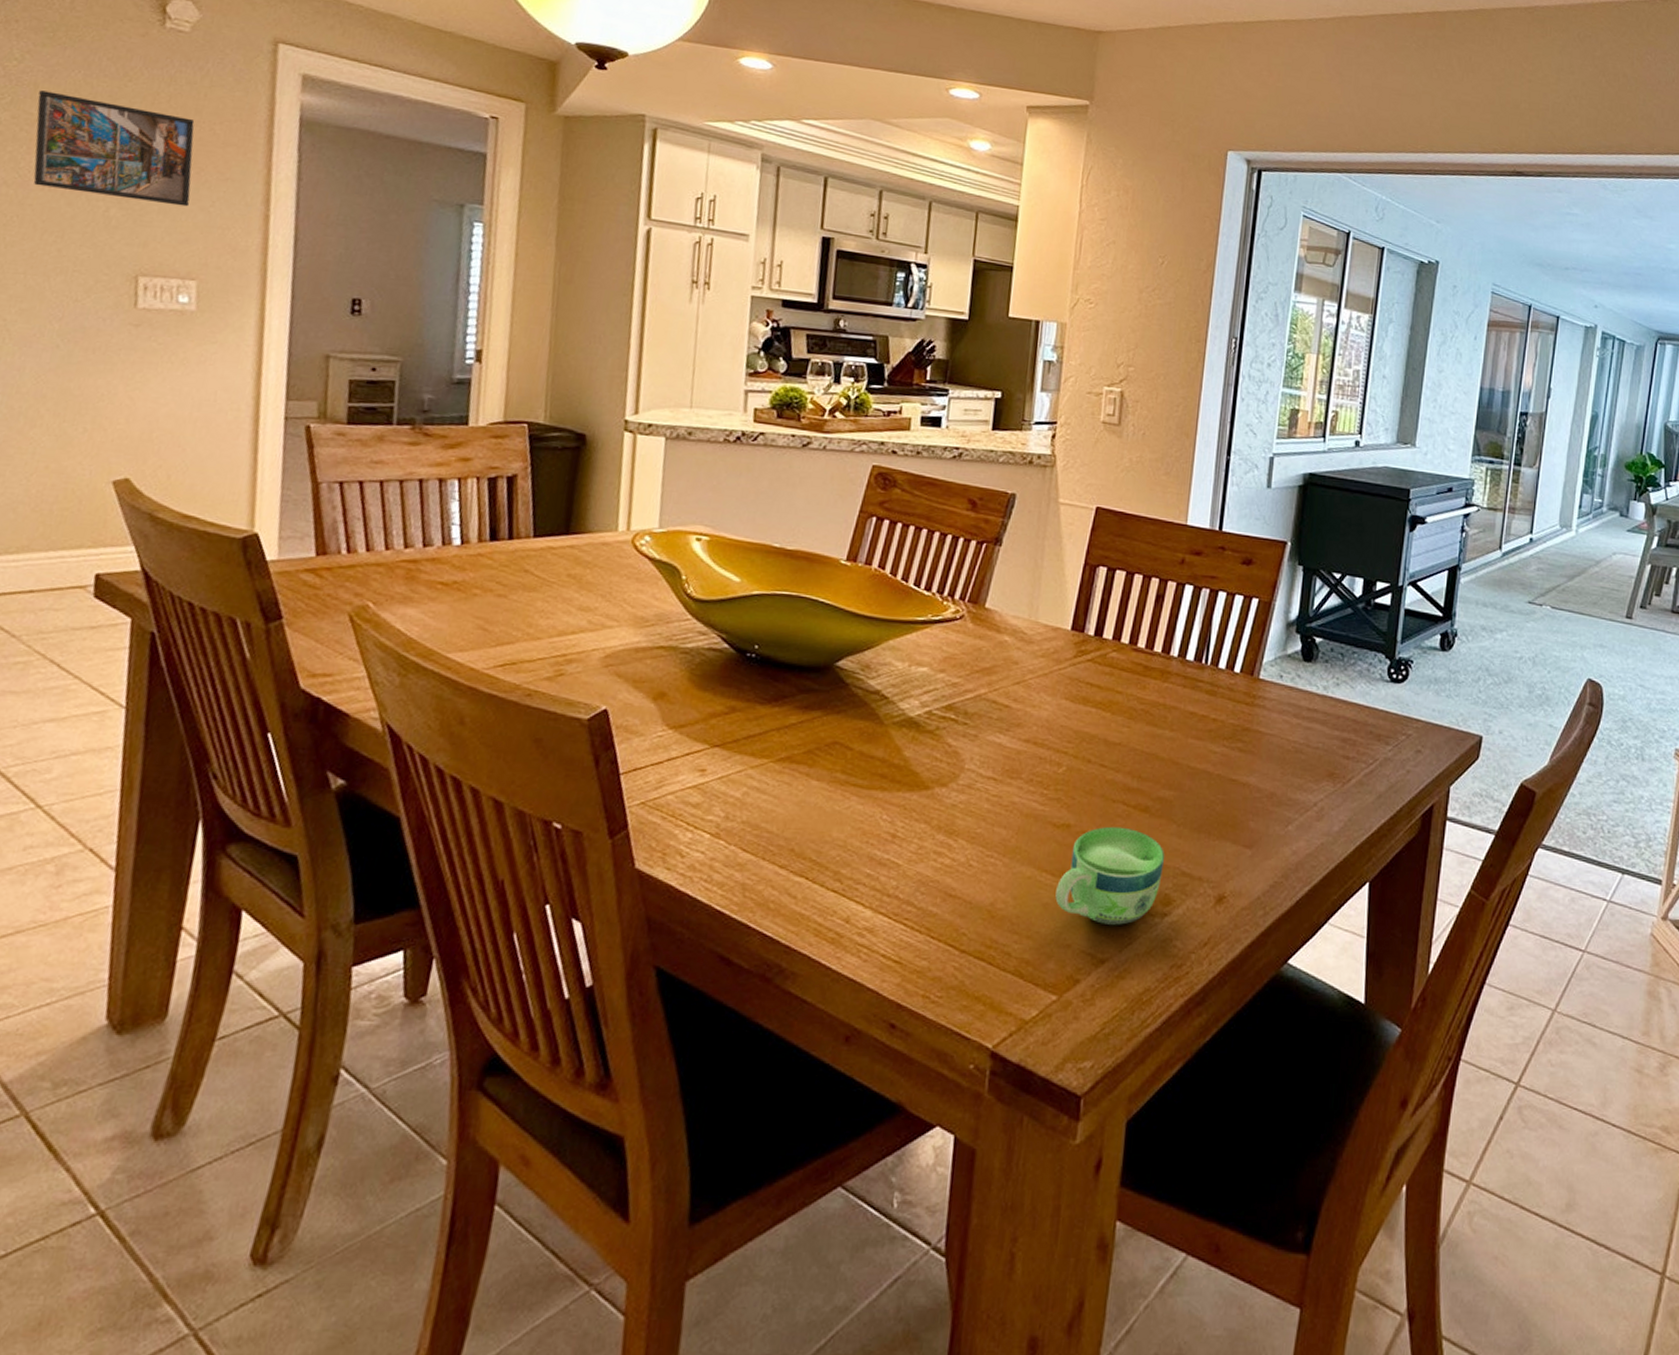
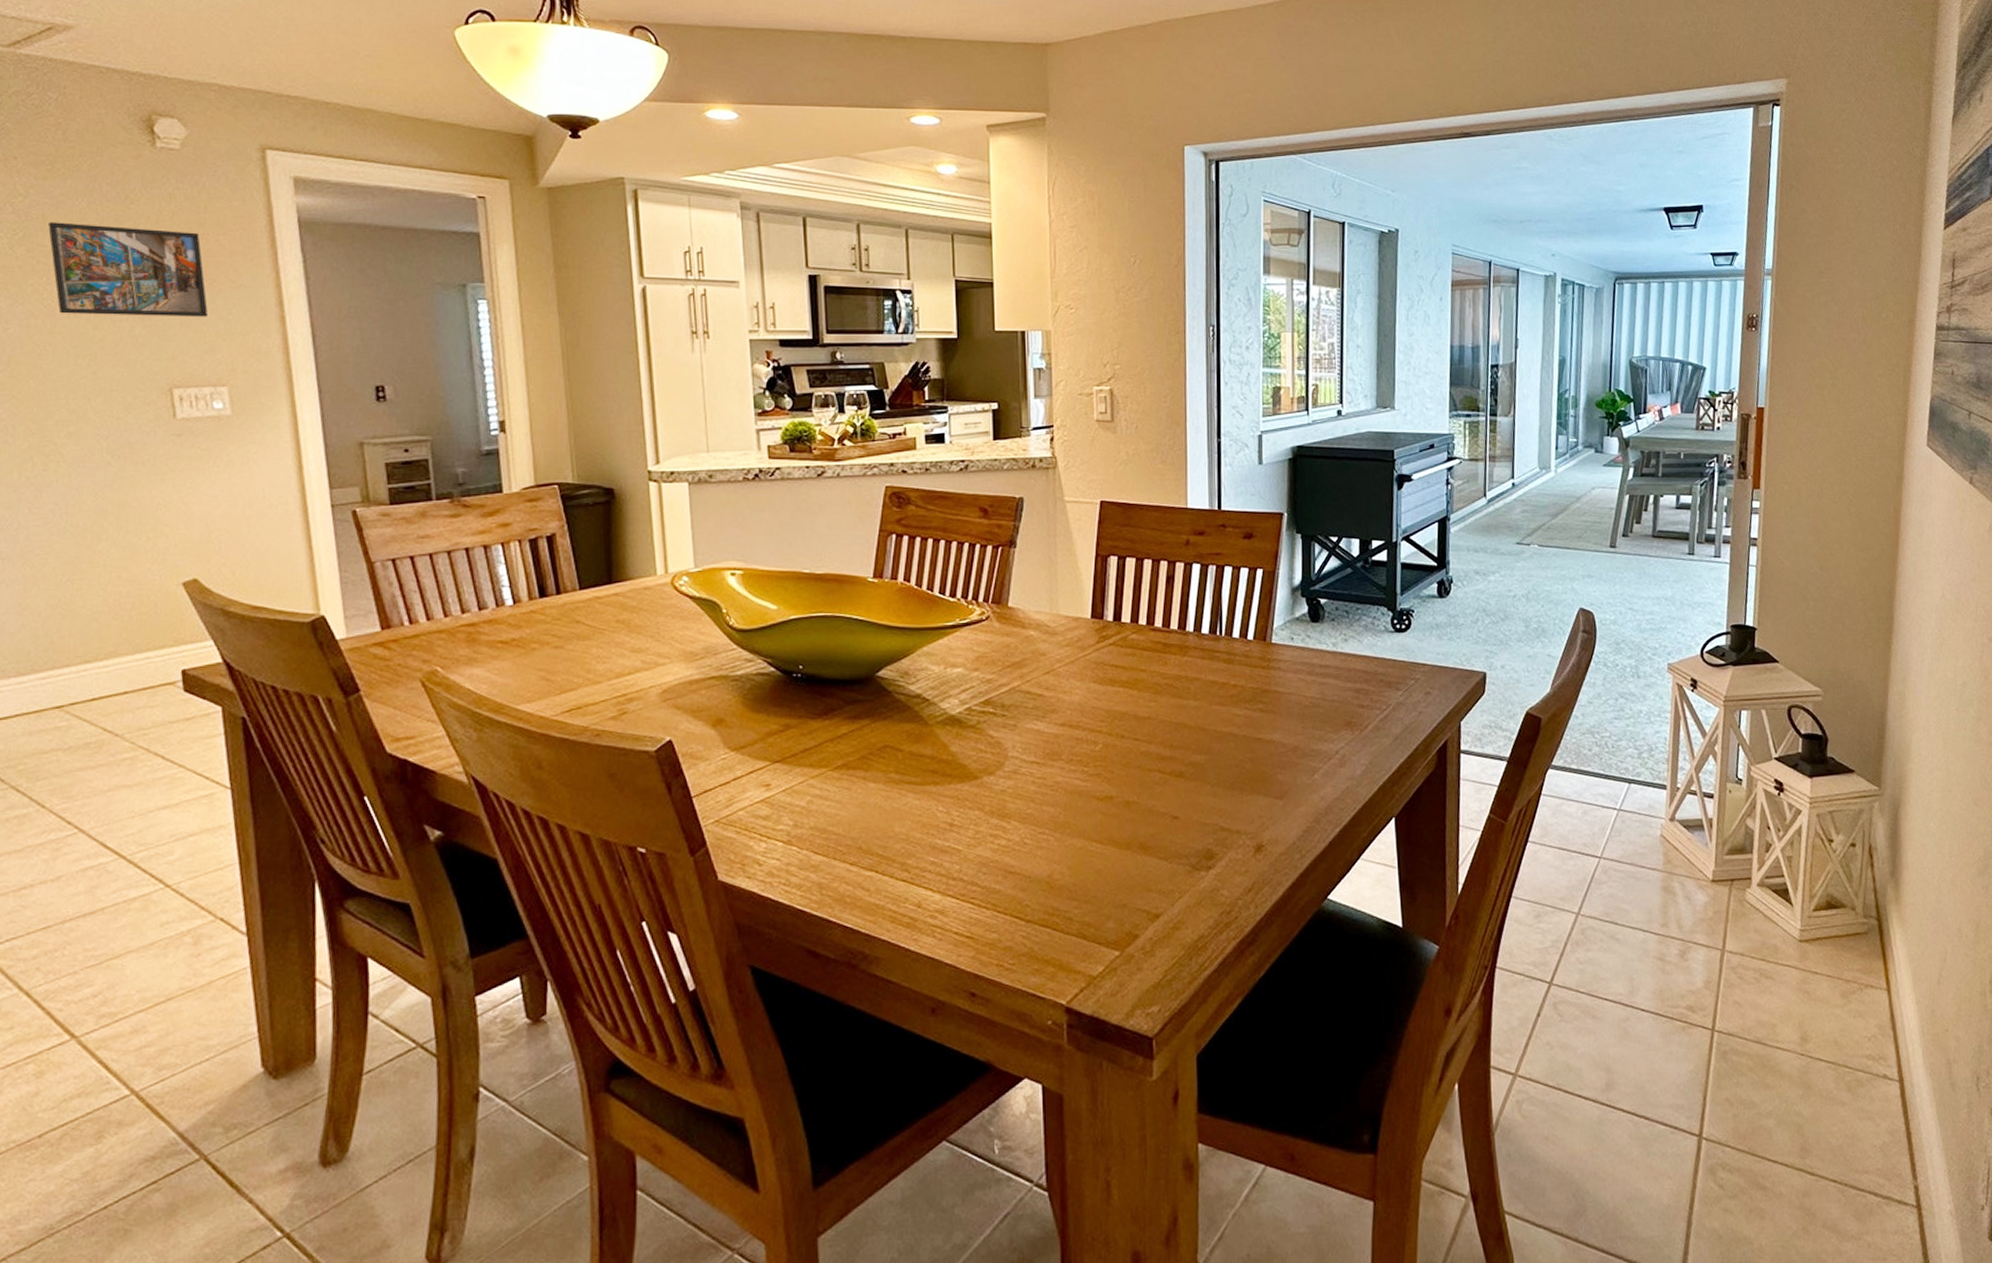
cup: present [1055,826,1165,926] -> none [1107,793,1204,884]

